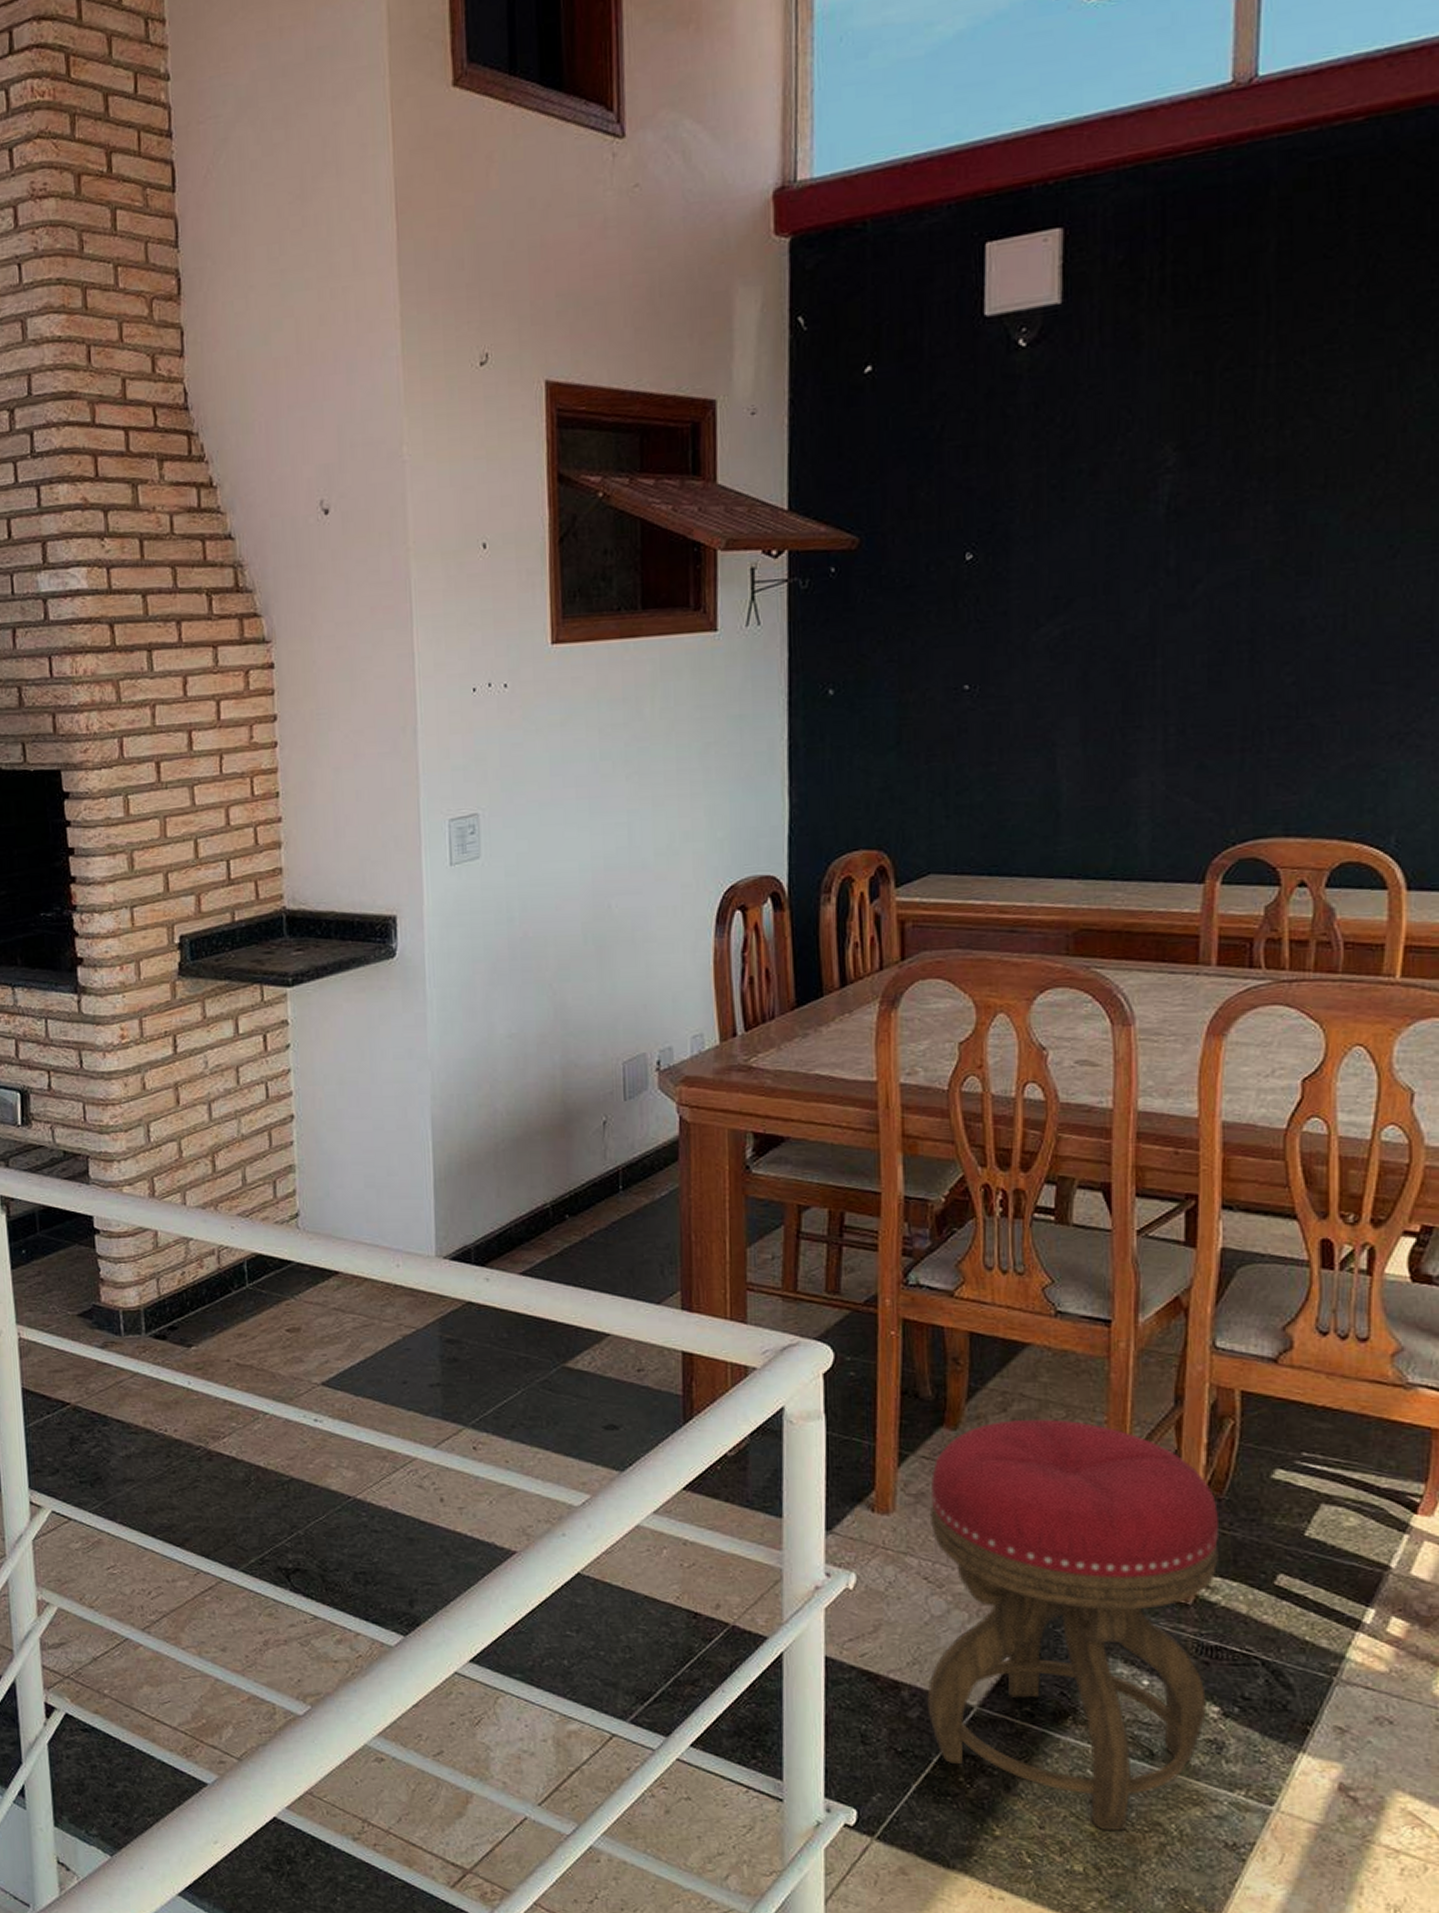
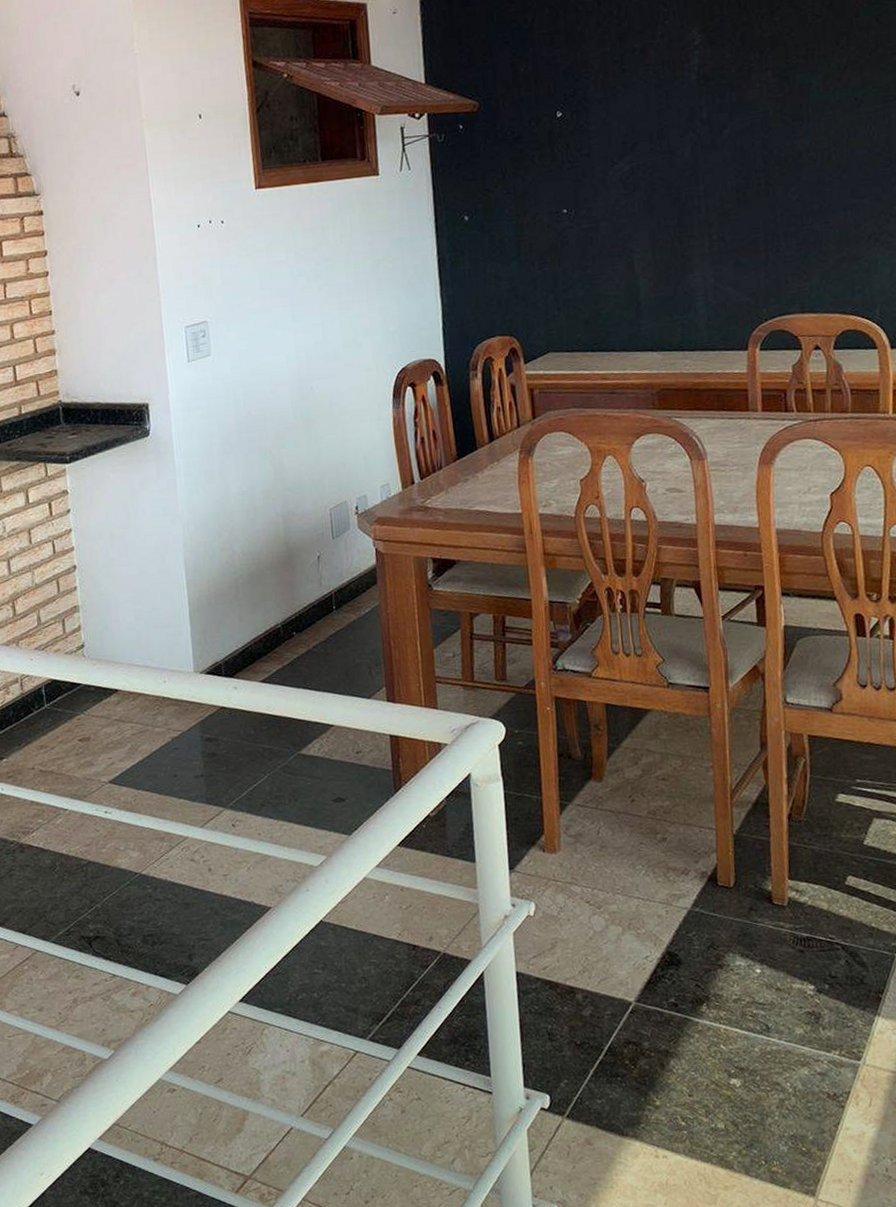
stool: present [927,1419,1220,1831] -> none [585,767,805,1094]

